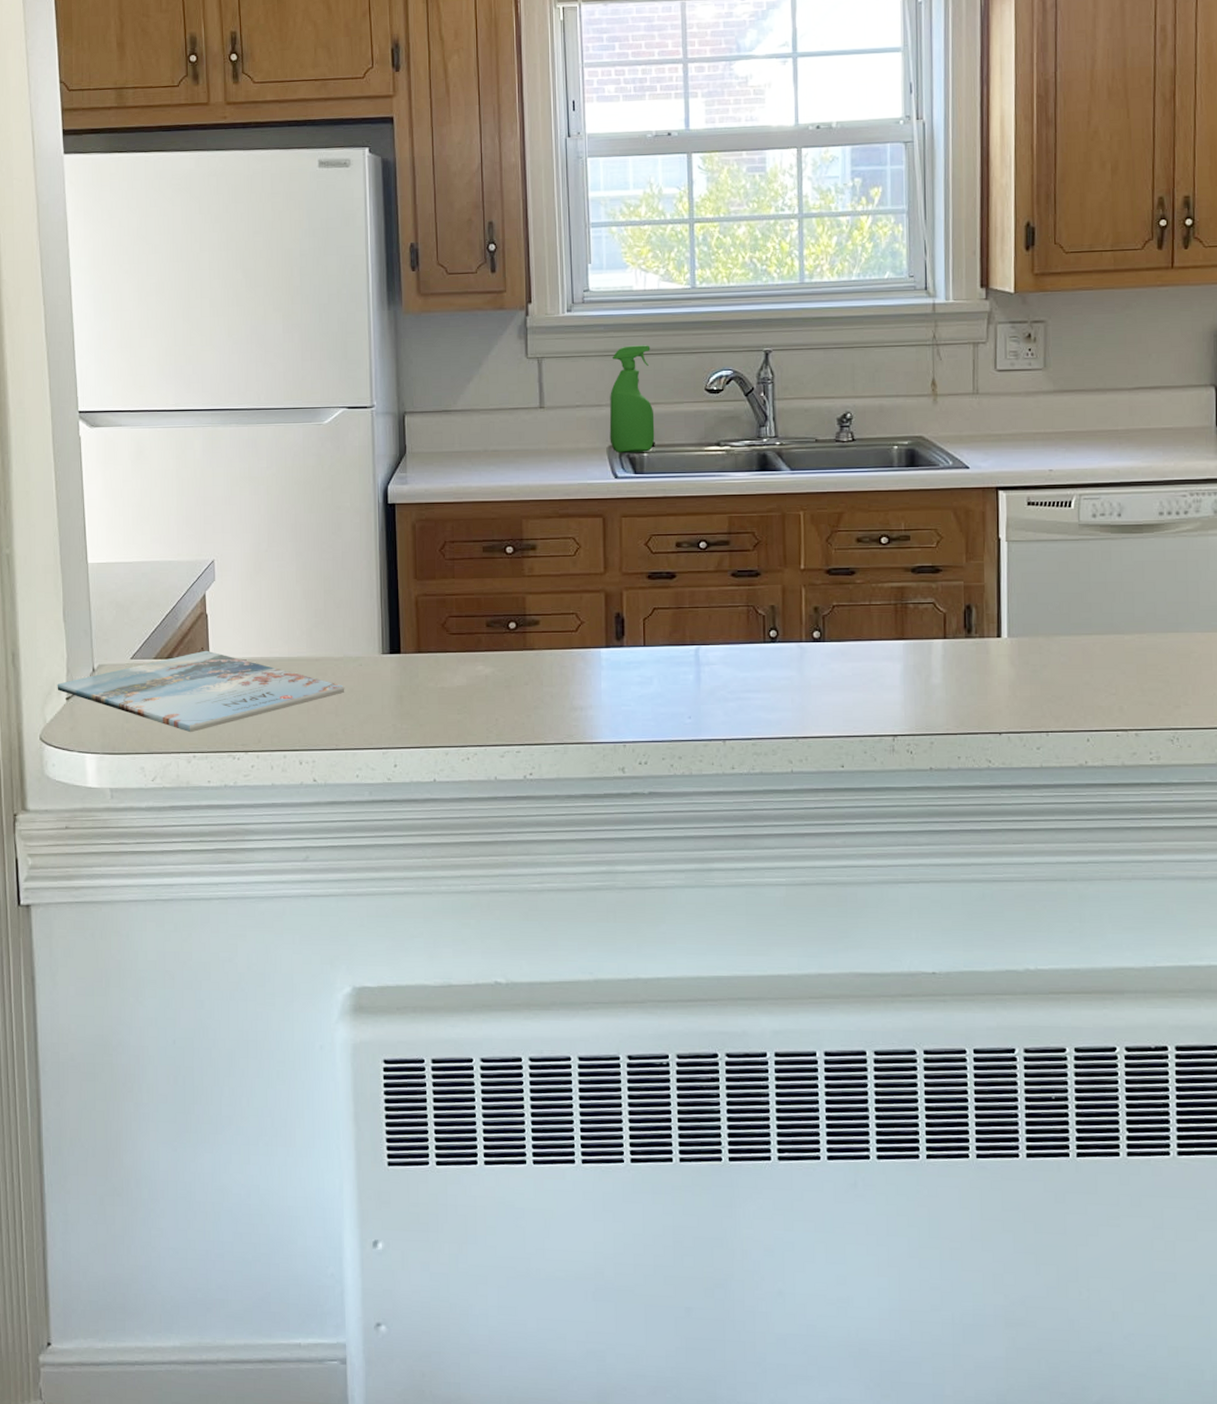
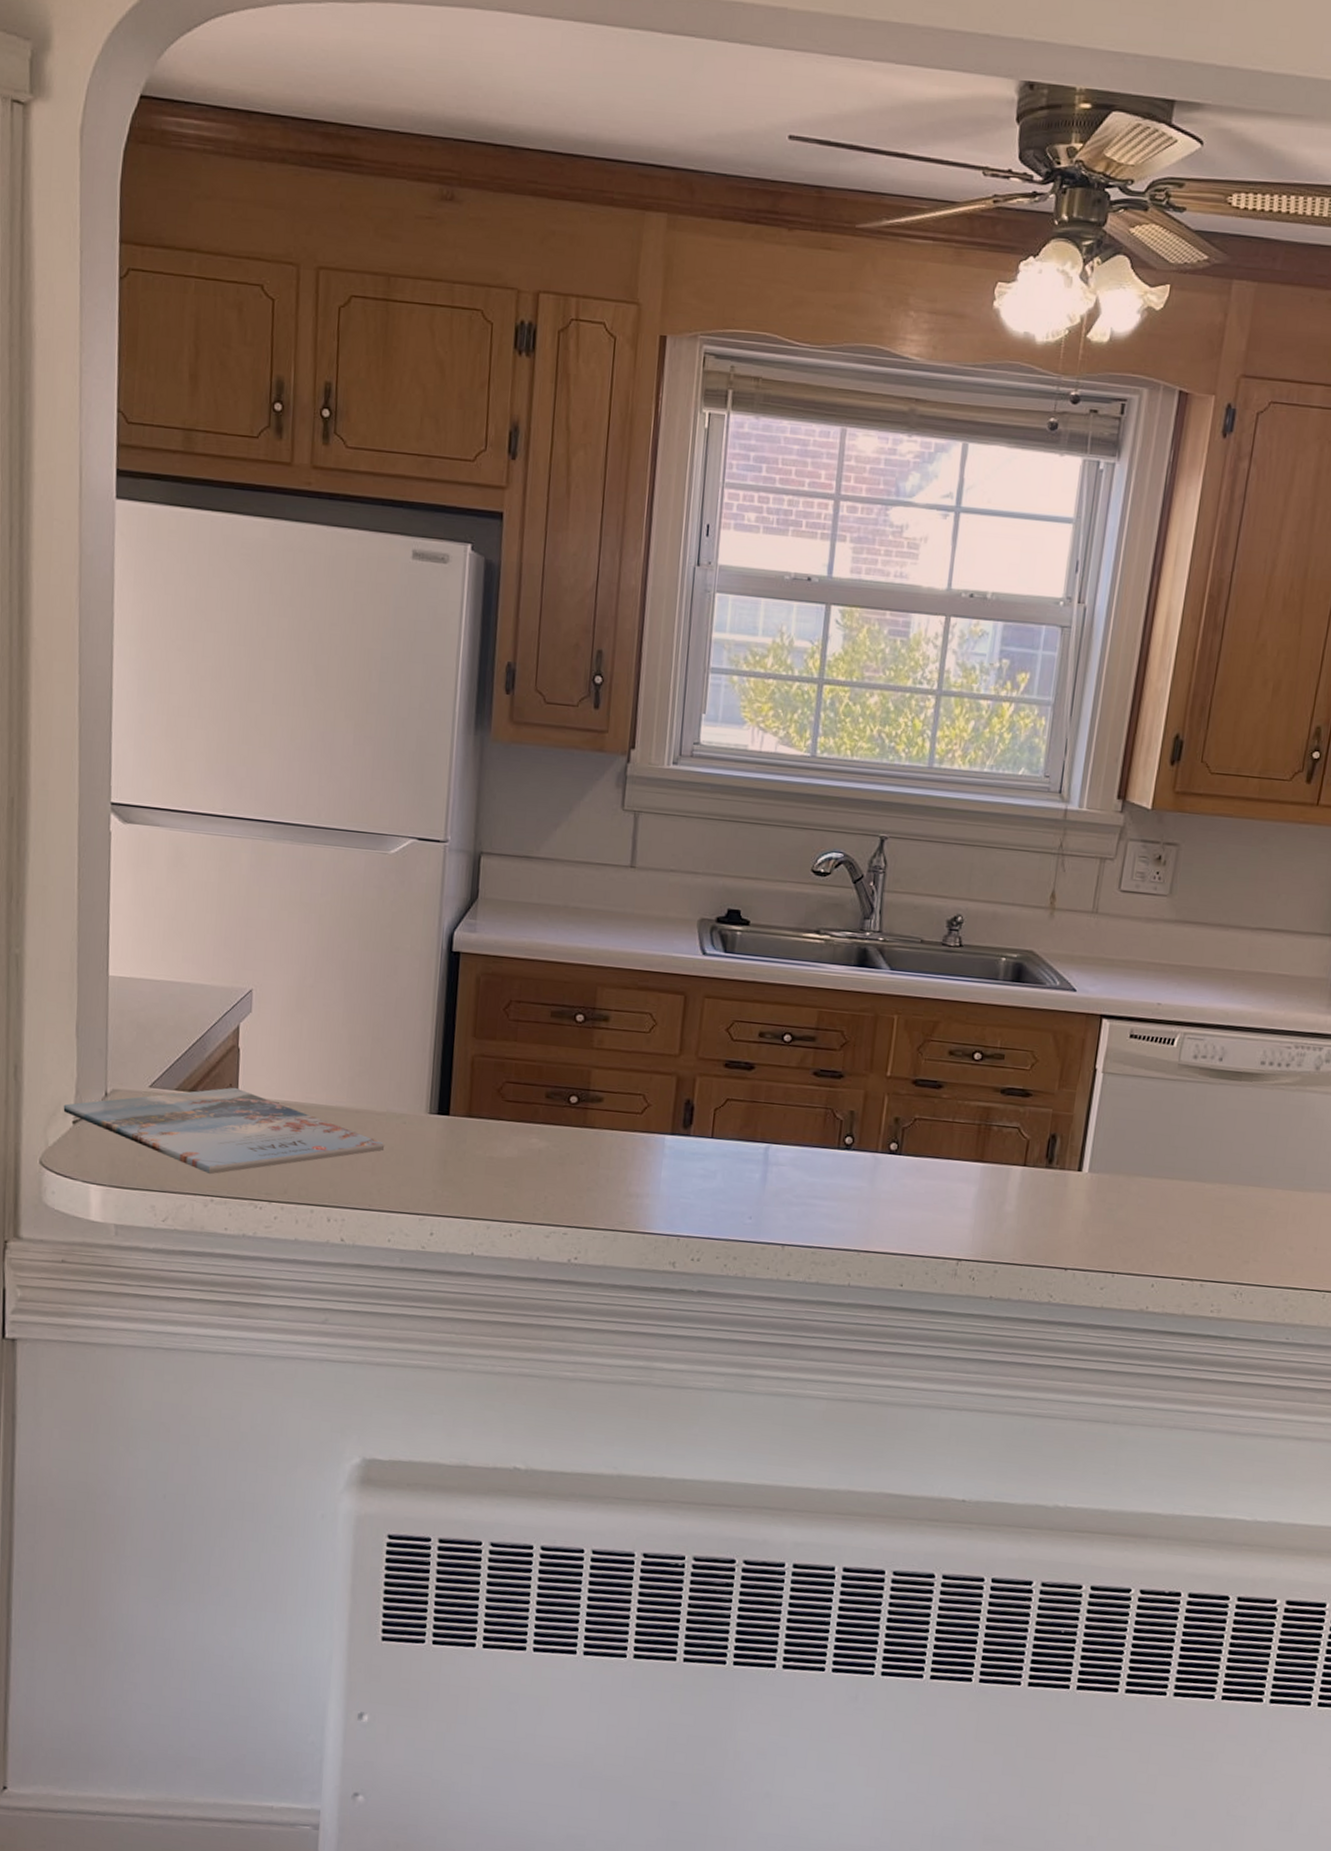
spray bottle: present [609,345,655,453] -> none [702,810,759,930]

